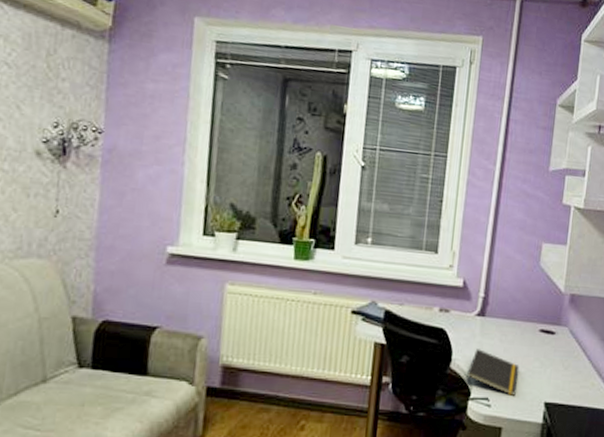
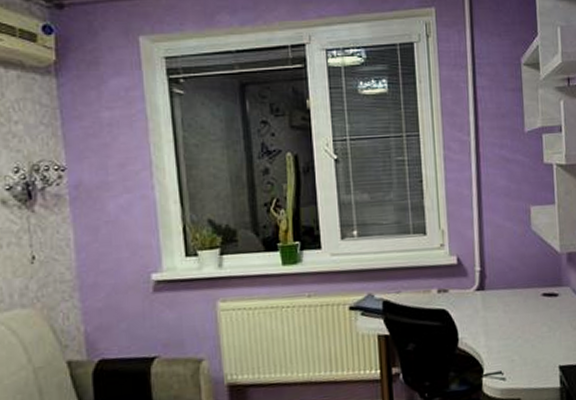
notepad: present [466,349,520,397] -> none [476,323,530,366]

